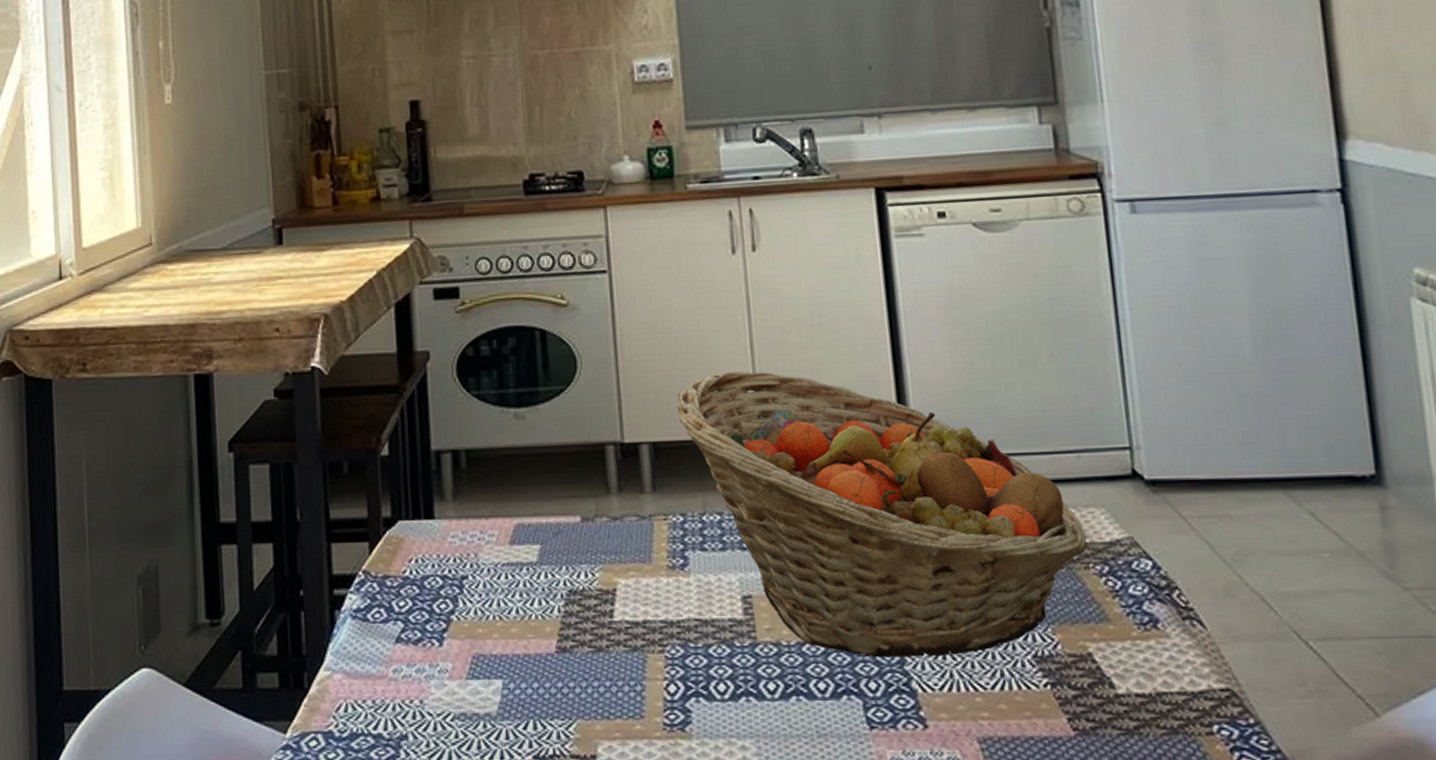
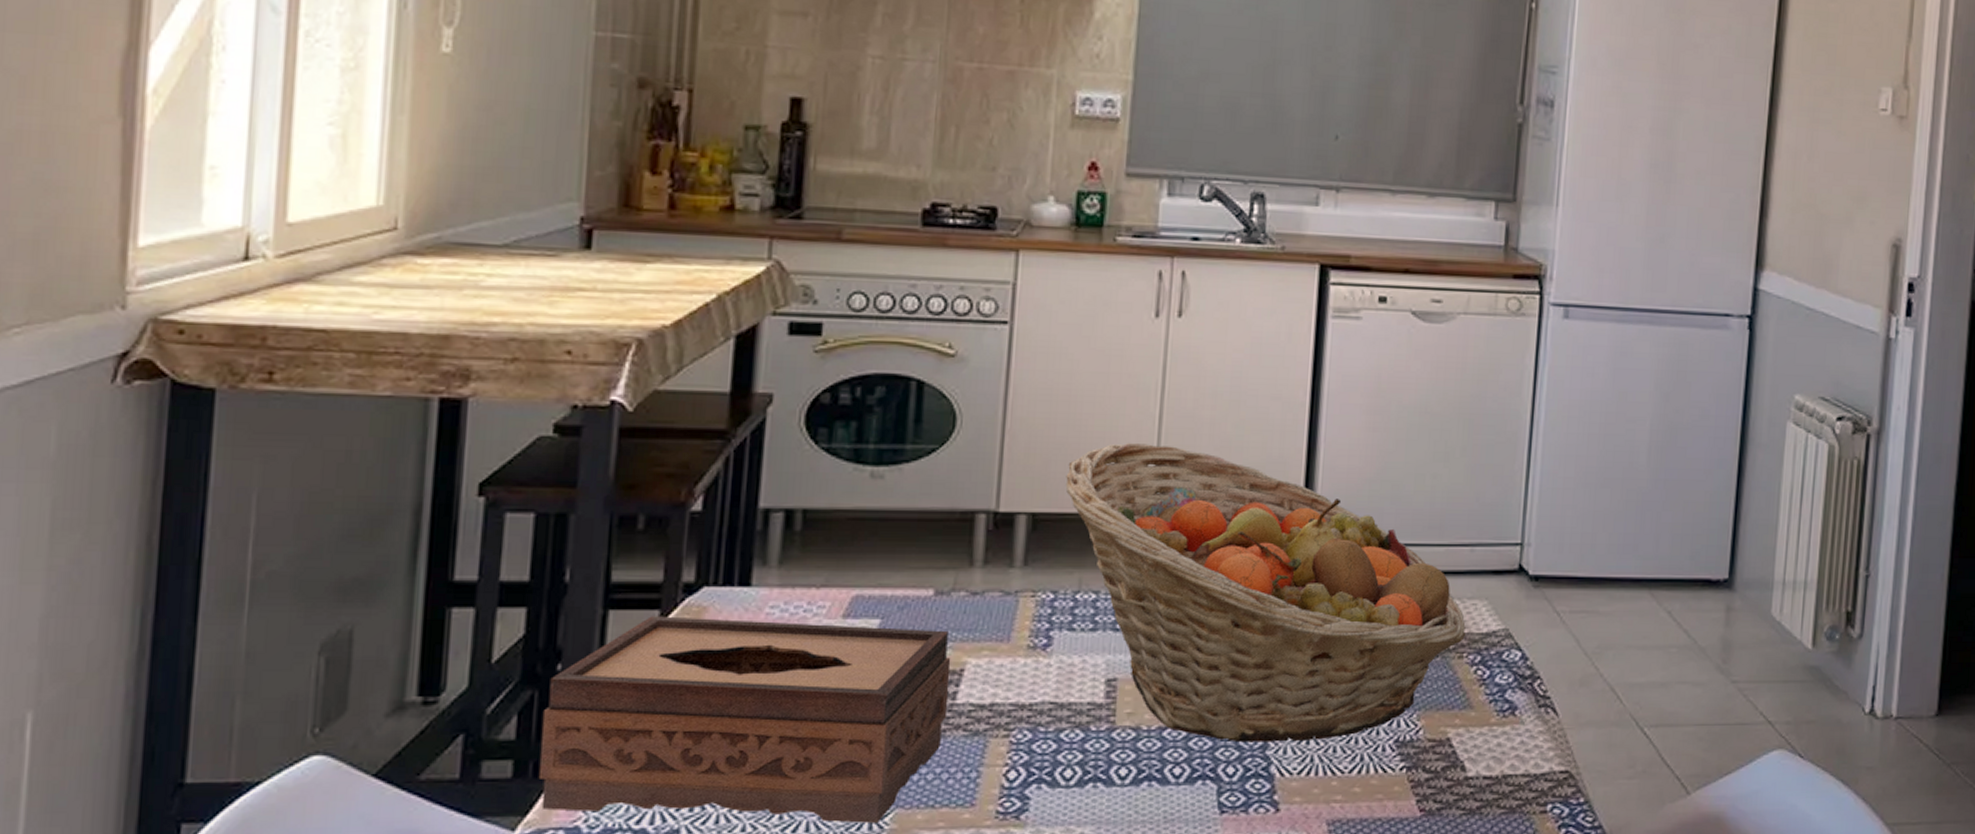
tissue box: none [294,547,608,732] -> present [538,616,951,823]

